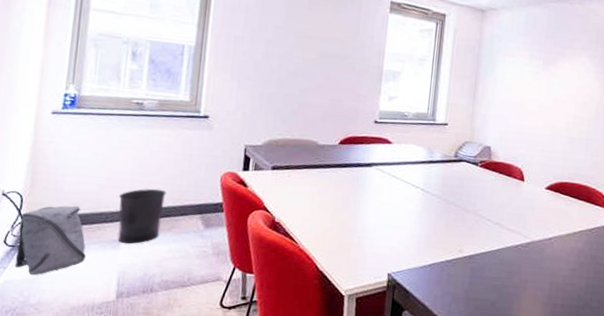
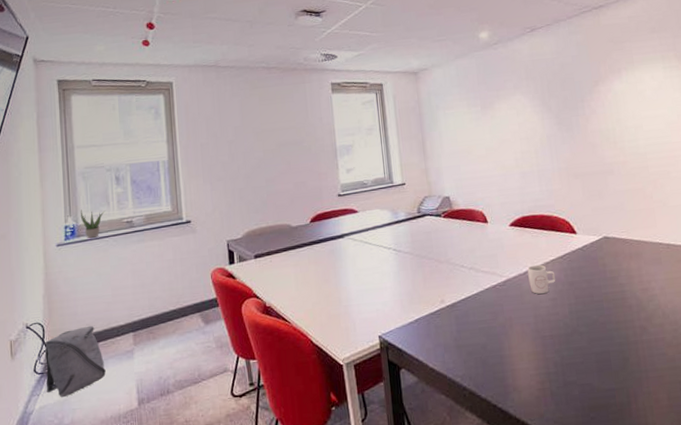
potted plant: none [84,79,113,114] -> present [80,209,105,239]
waste bin: present [117,188,167,244] -> none [125,296,166,352]
mug: none [552,232,580,263] -> present [527,264,556,295]

